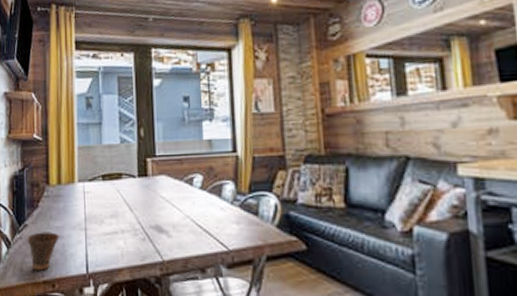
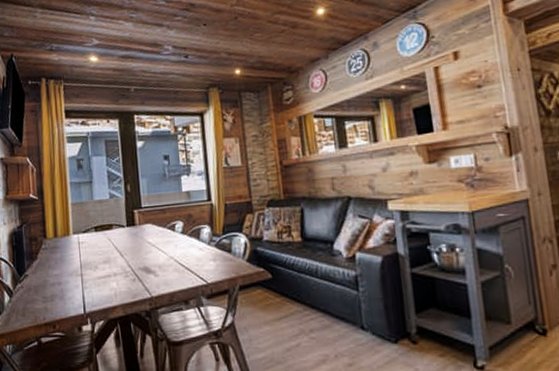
cup: present [27,232,59,271] -> none [28,279,58,315]

